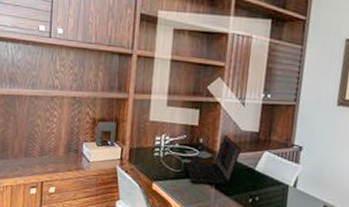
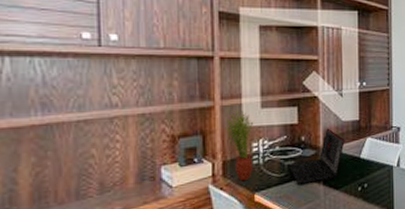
potted plant: none [135,105,159,169] -> present [225,110,254,182]

